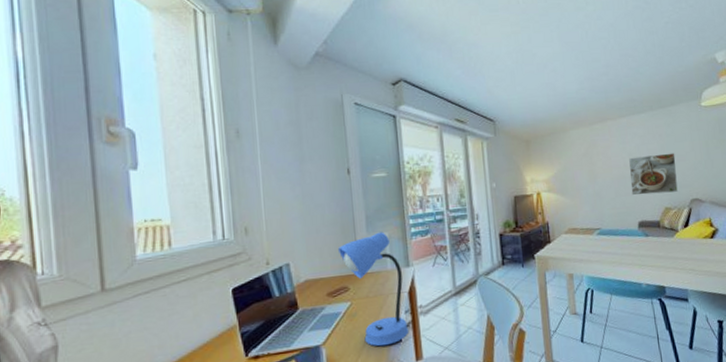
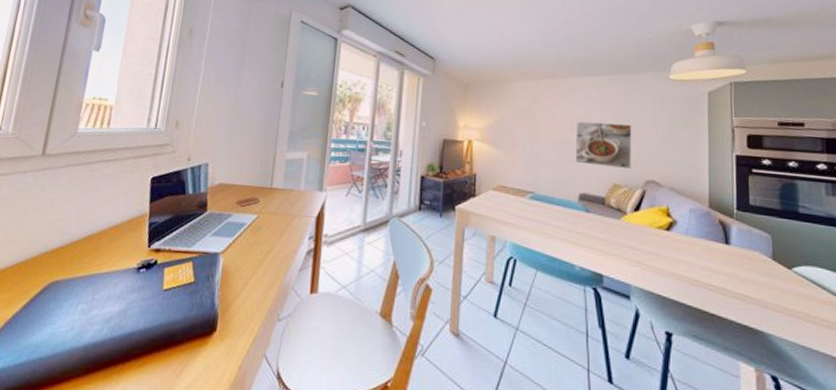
desk lamp: present [337,232,409,347] -> none [256,149,314,270]

